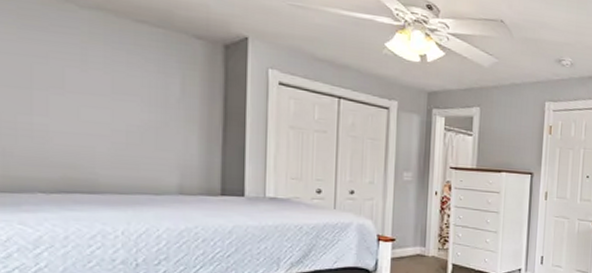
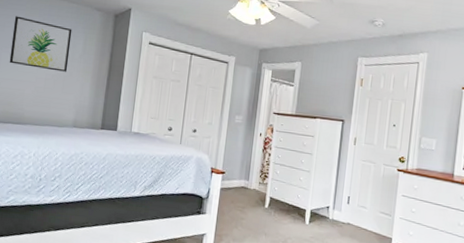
wall art: none [63,43,161,122] -> present [9,16,72,72]

